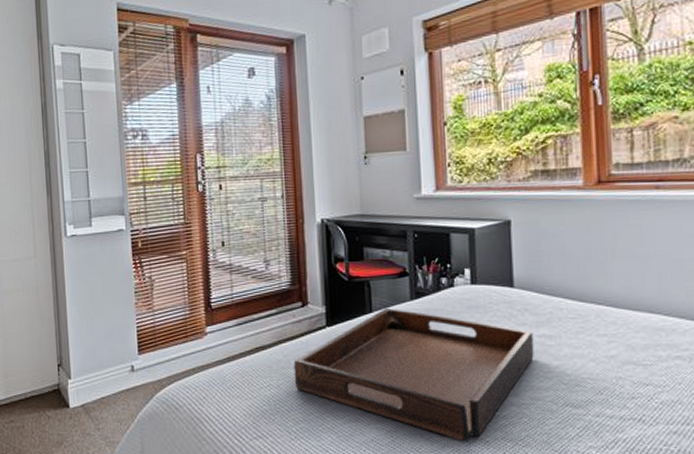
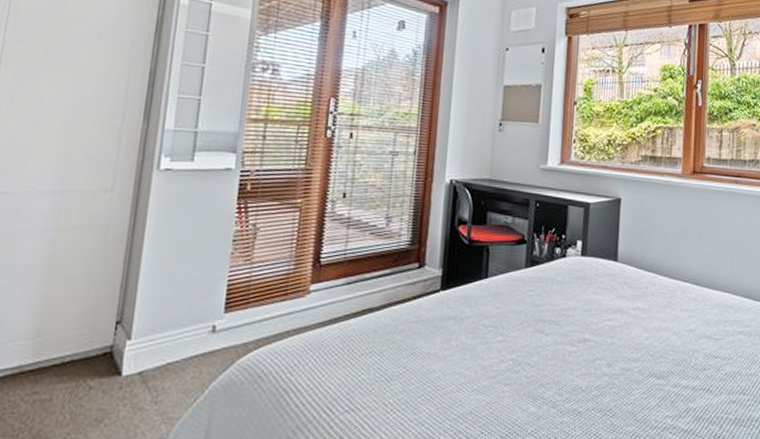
serving tray: present [293,309,534,442] -> none [399,275,630,413]

